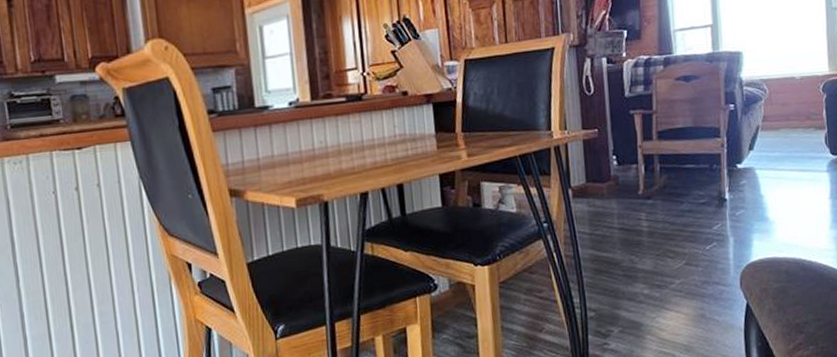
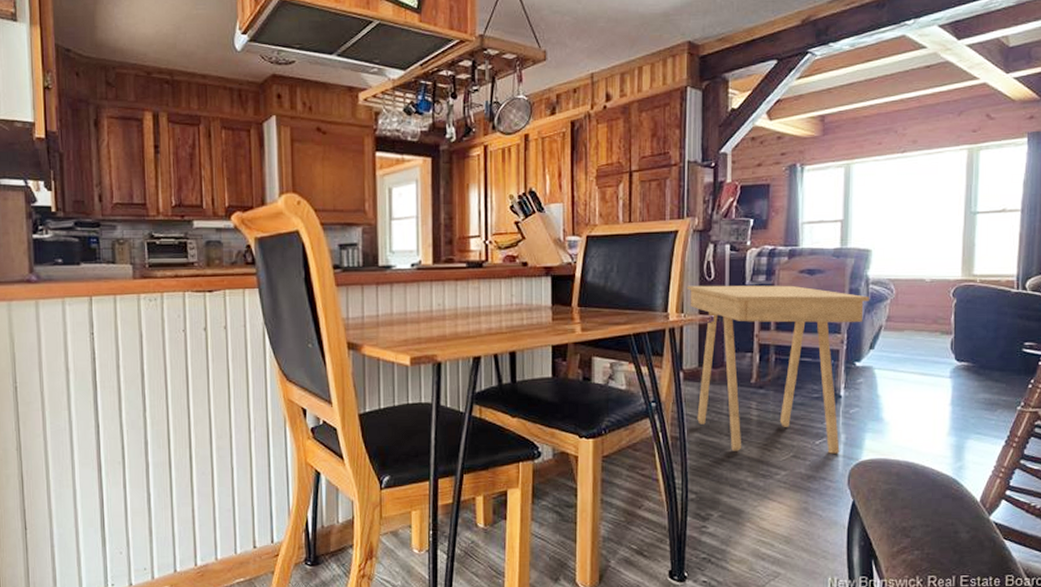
side table: none [568,93,745,265] -> present [687,285,870,454]

